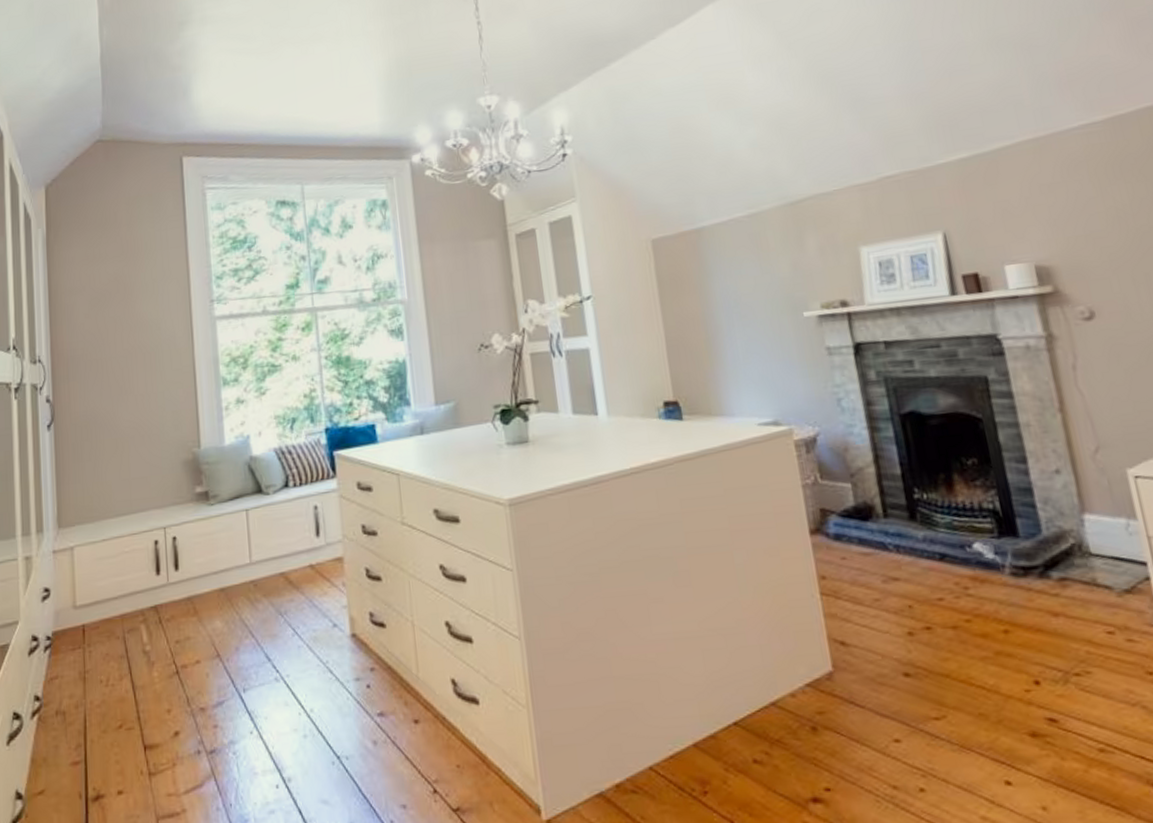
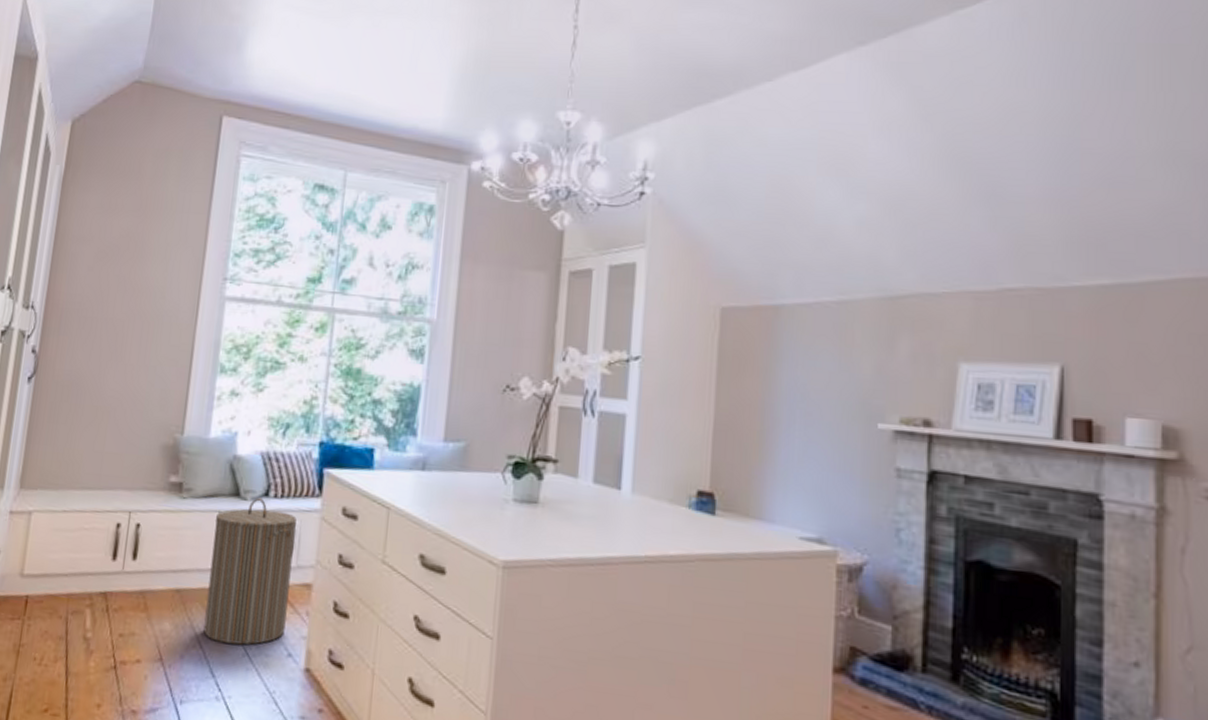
laundry hamper: none [243,490,327,628] -> present [203,497,297,645]

